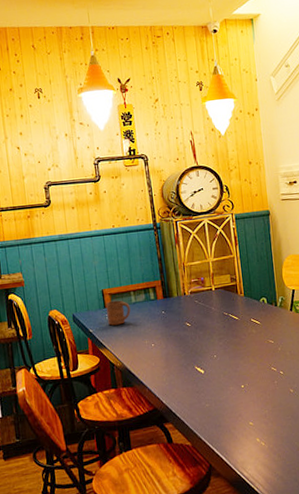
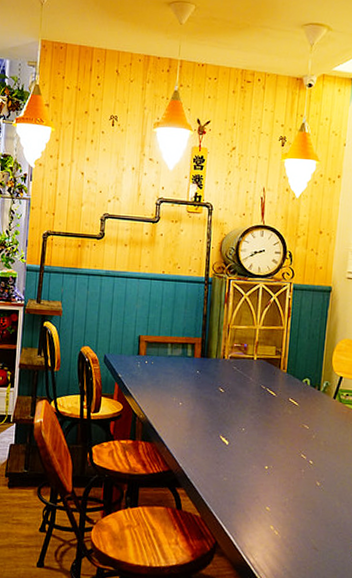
cup: present [106,300,131,326] -> none [139,349,165,376]

